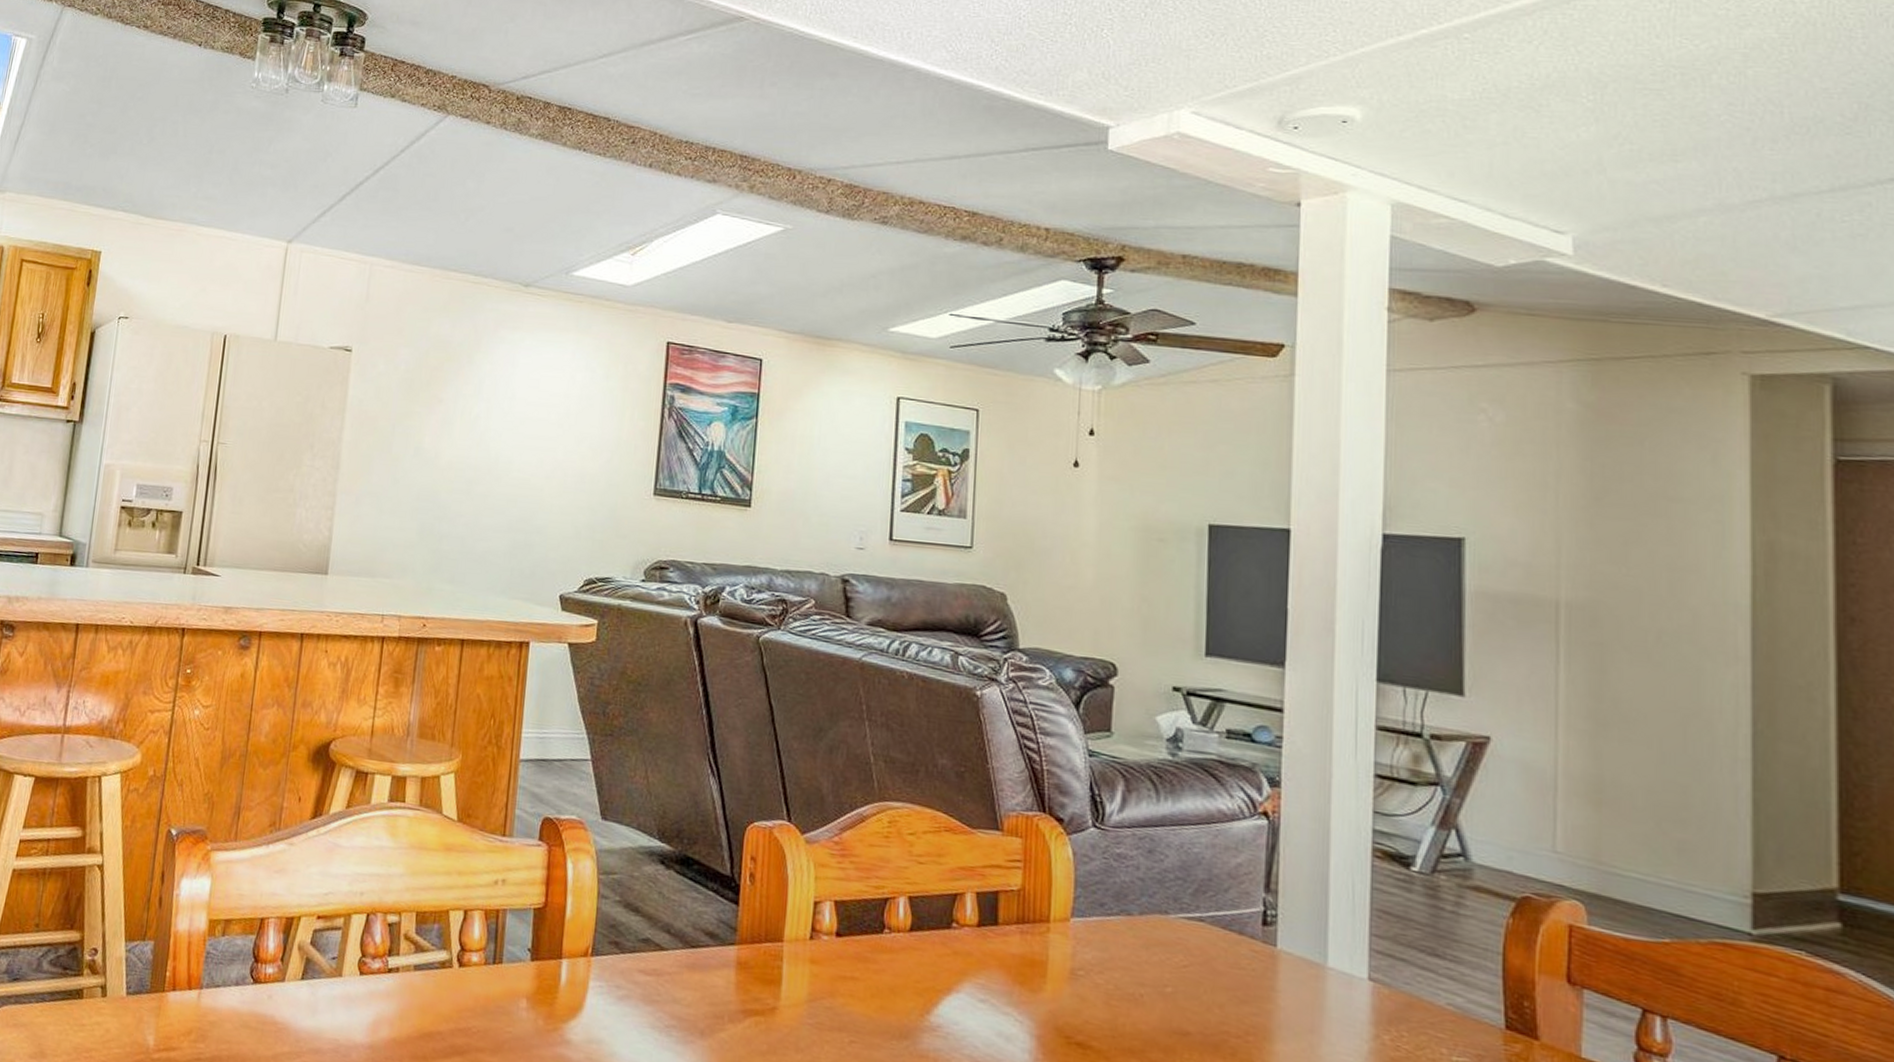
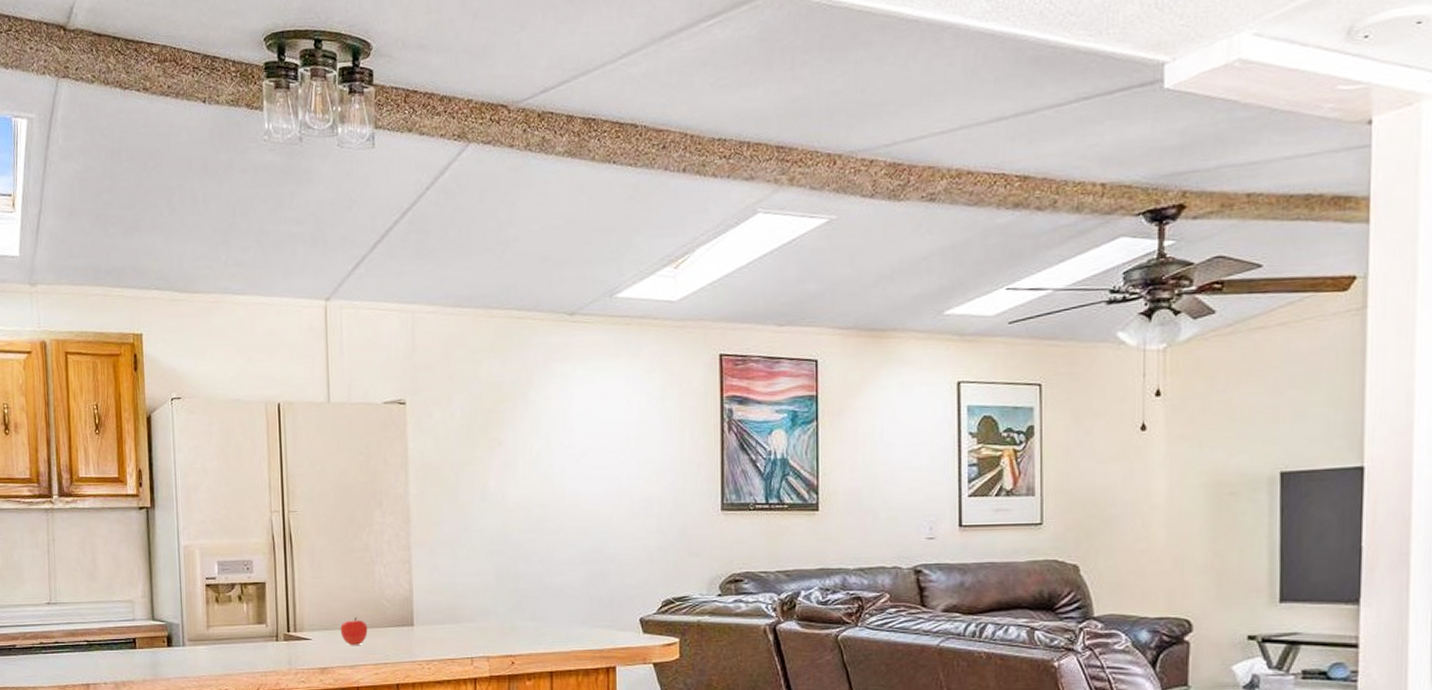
fruit: none [251,559,281,589] -> present [340,617,368,646]

